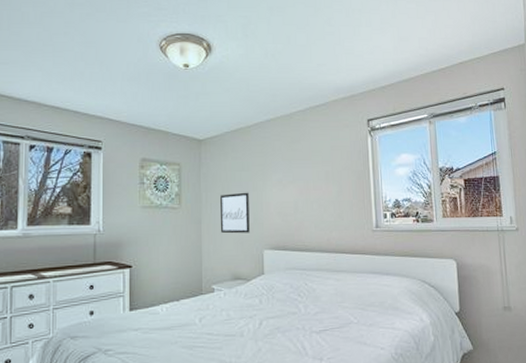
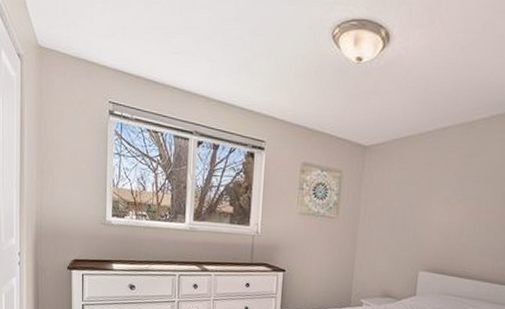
wall art: present [220,192,250,234] -> none [376,207,411,252]

